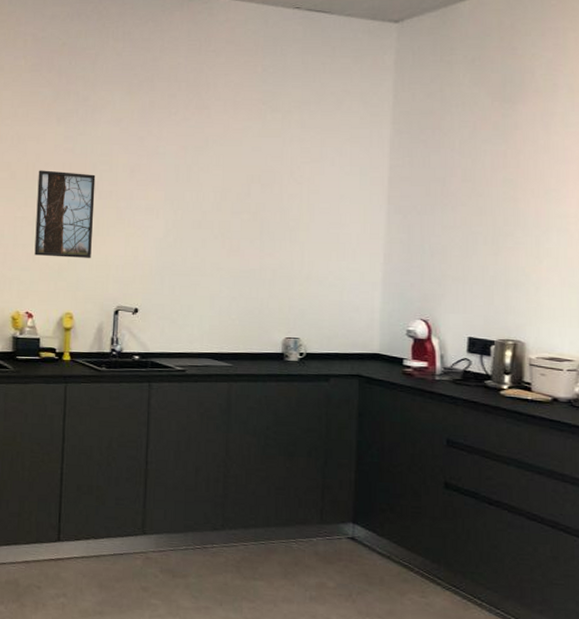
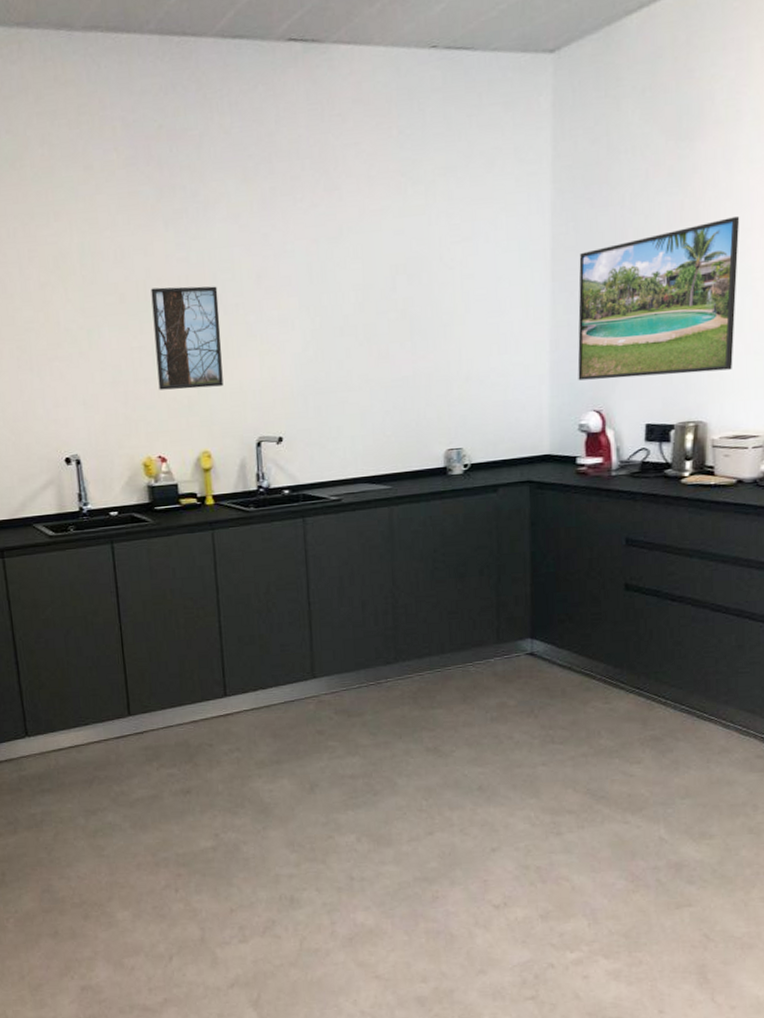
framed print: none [408,169,556,298] -> present [577,216,740,381]

